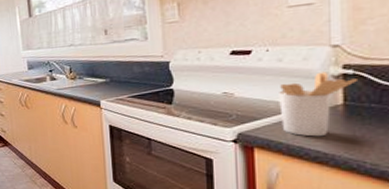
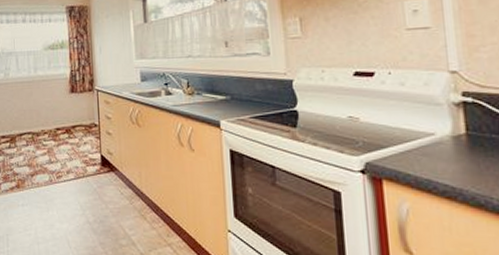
utensil holder: present [279,72,357,137] -> none [403,98,477,169]

